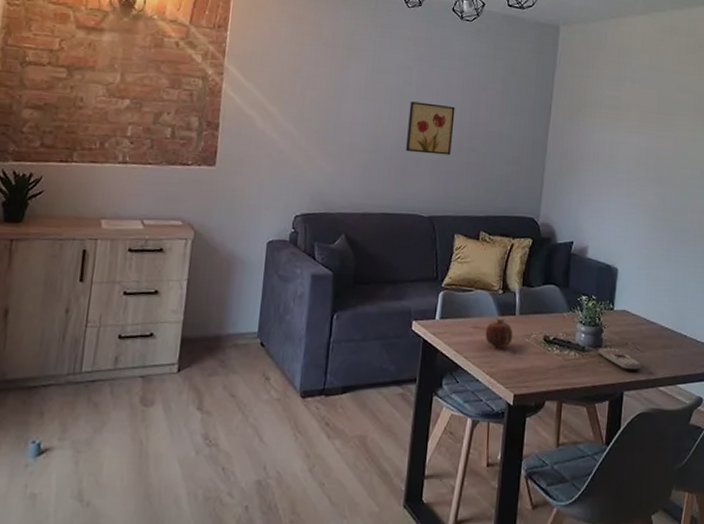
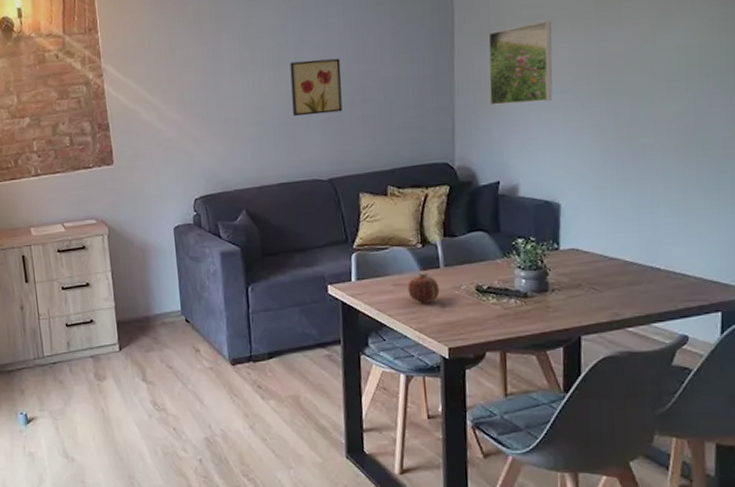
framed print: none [573,111,626,179] -> present [488,20,553,106]
remote control: present [598,348,642,371] -> none [544,291,603,314]

